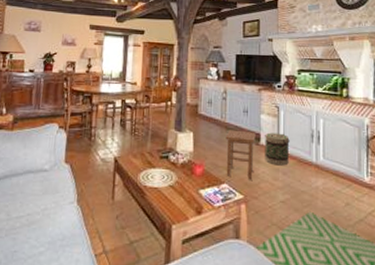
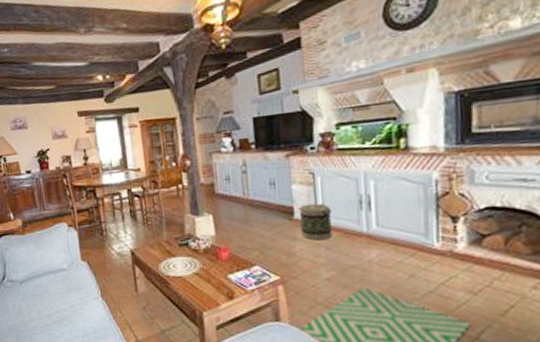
stool: present [225,129,256,180] -> none [251,206,289,260]

